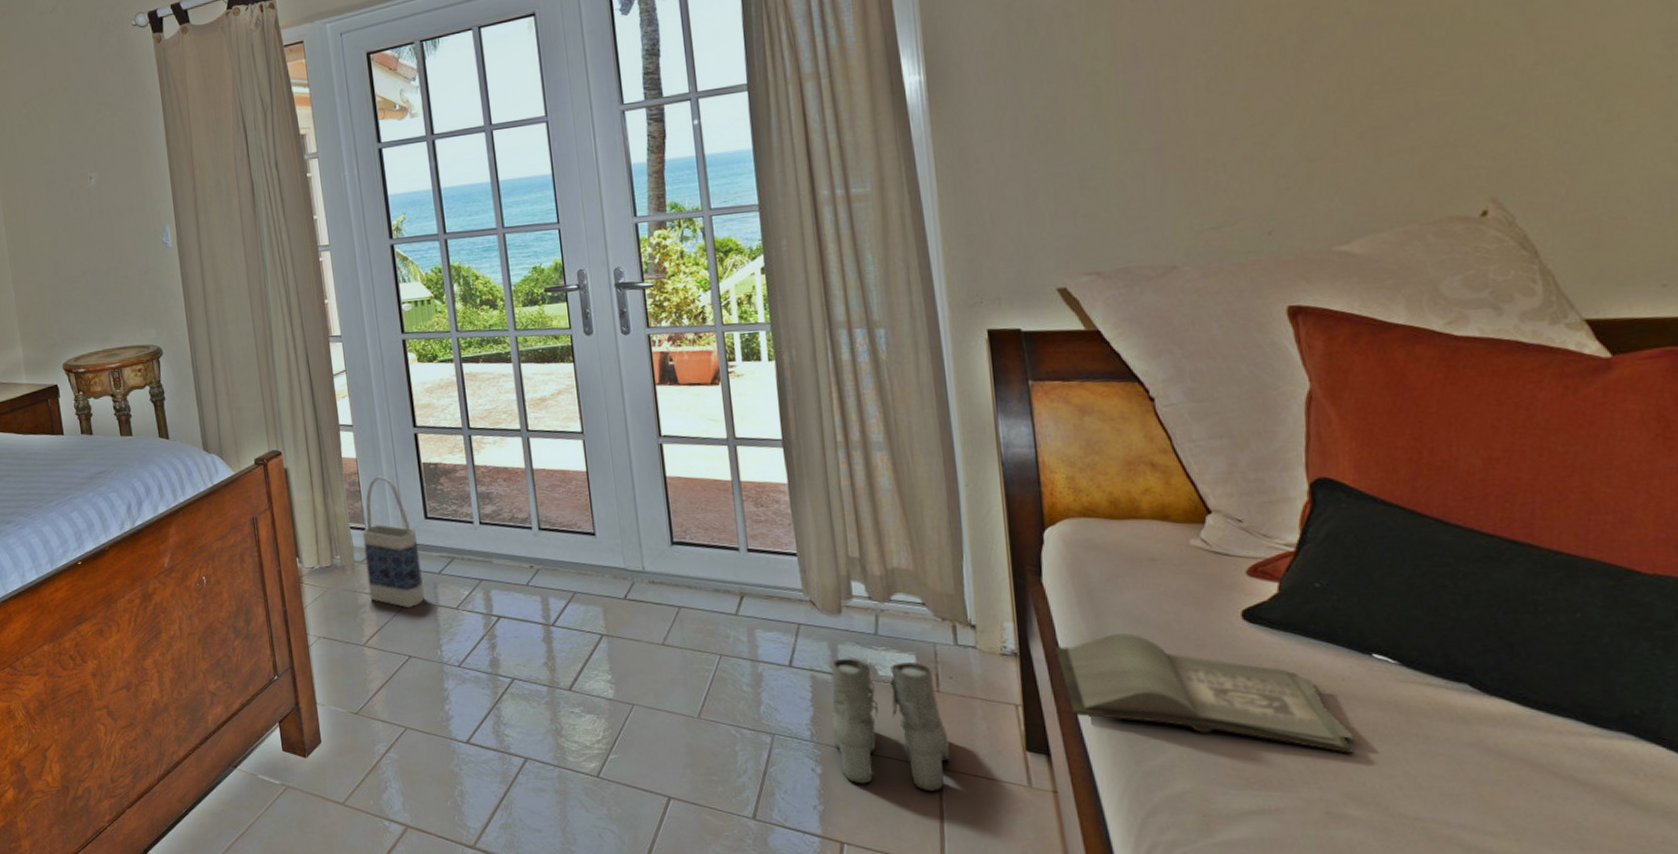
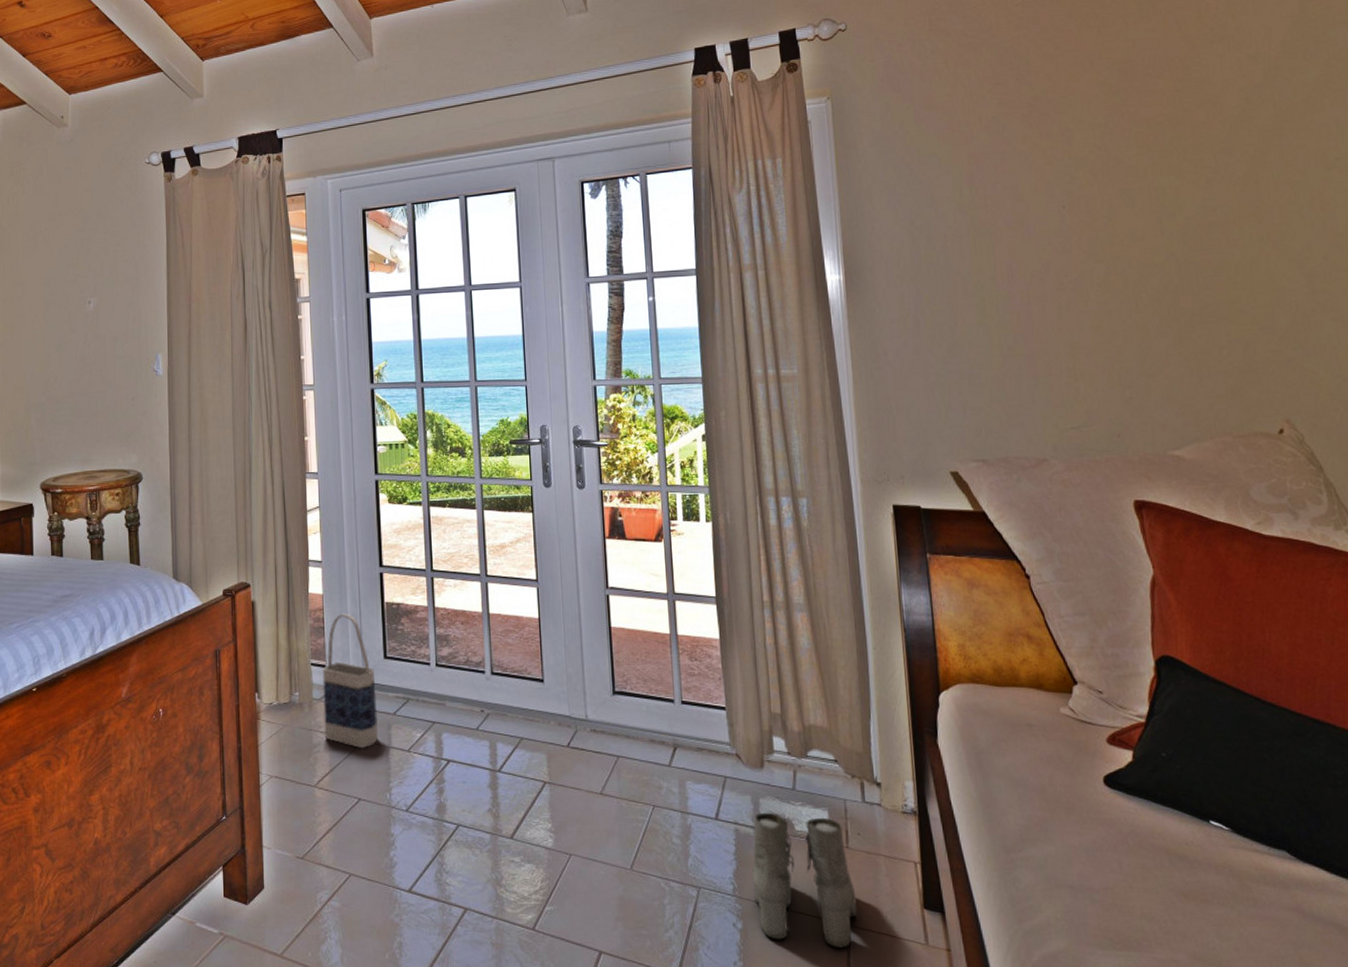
hardback book: present [1055,633,1357,755] -> none [949,795,1200,917]

